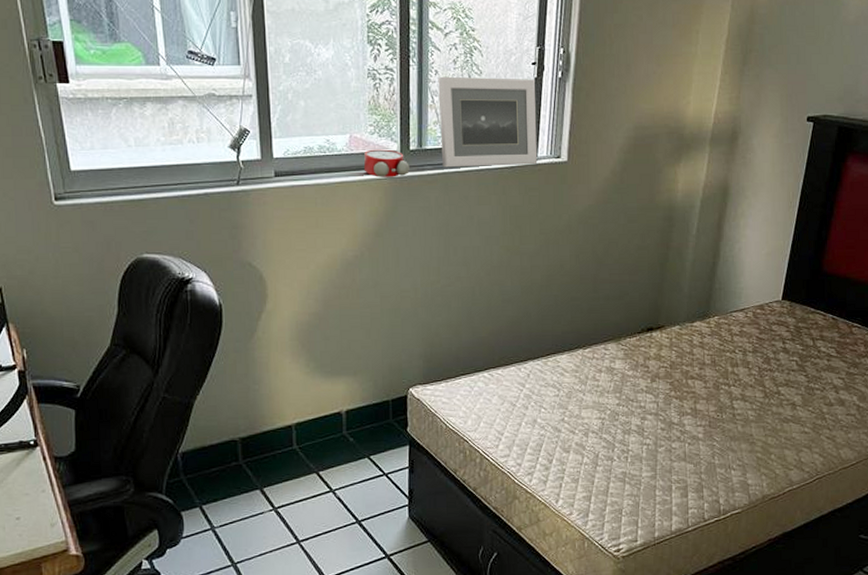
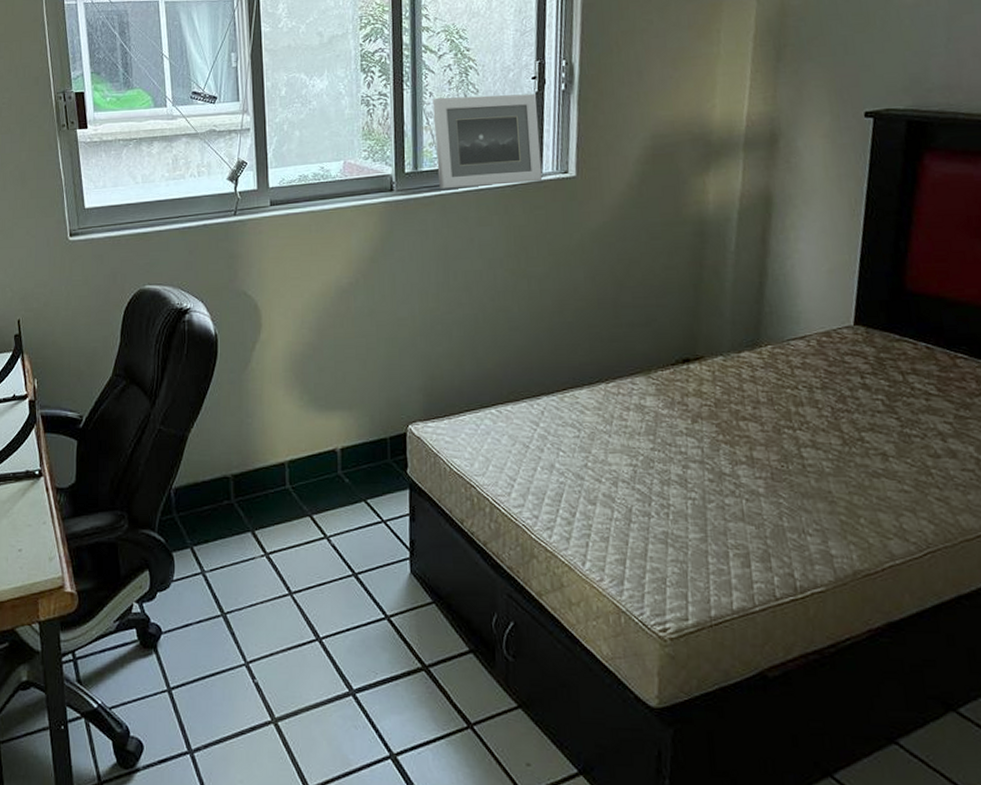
alarm clock: present [362,149,410,179] -> none [356,173,405,203]

